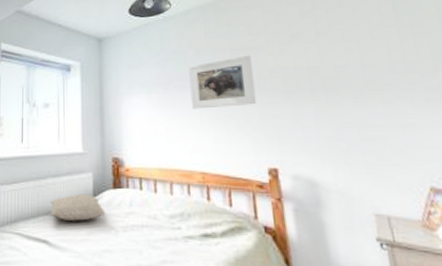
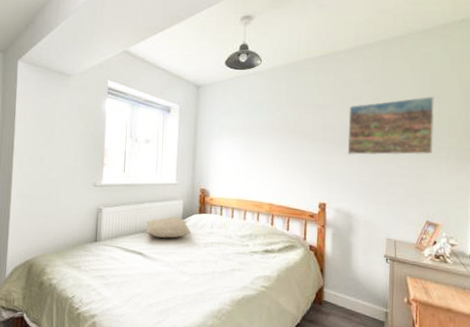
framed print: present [188,55,257,109] -> none [268,111,320,154]
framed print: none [288,23,418,105] -> present [347,96,435,156]

